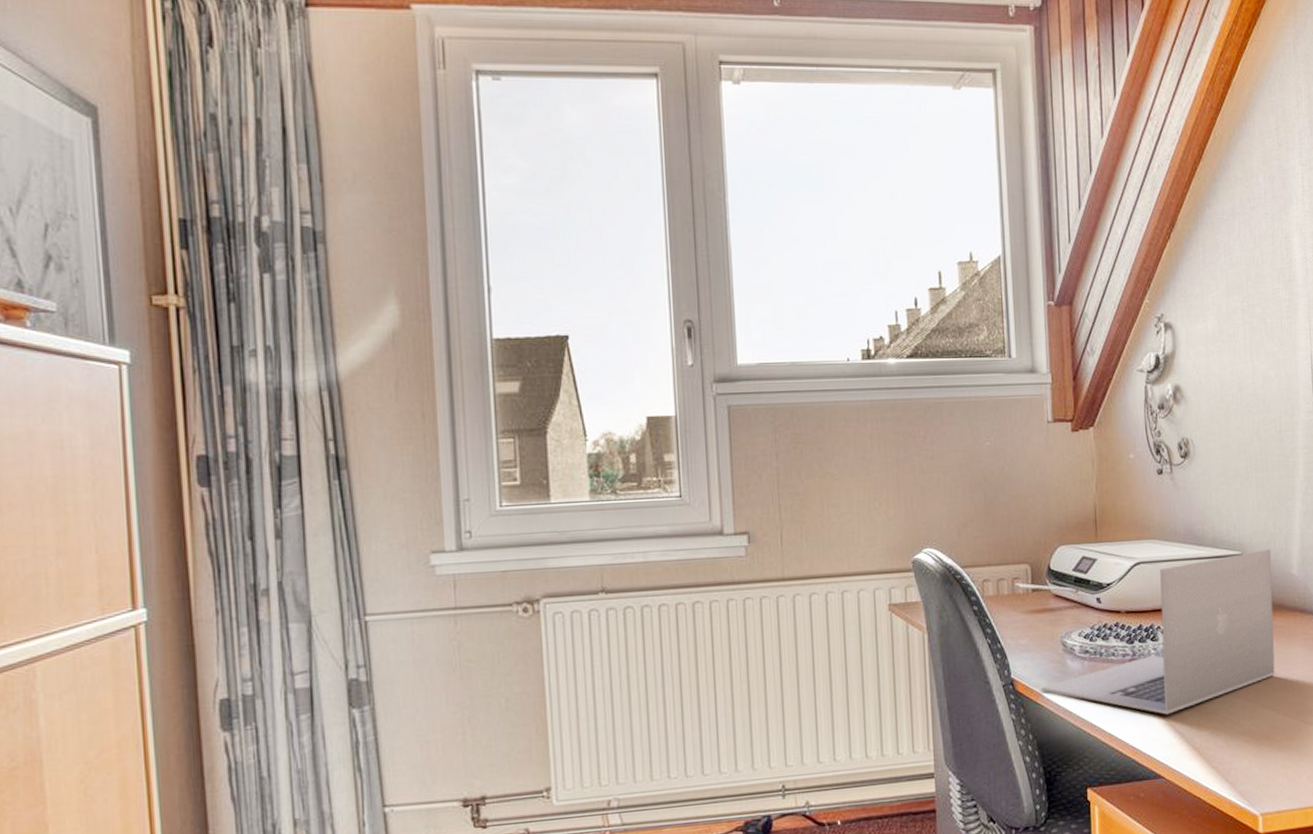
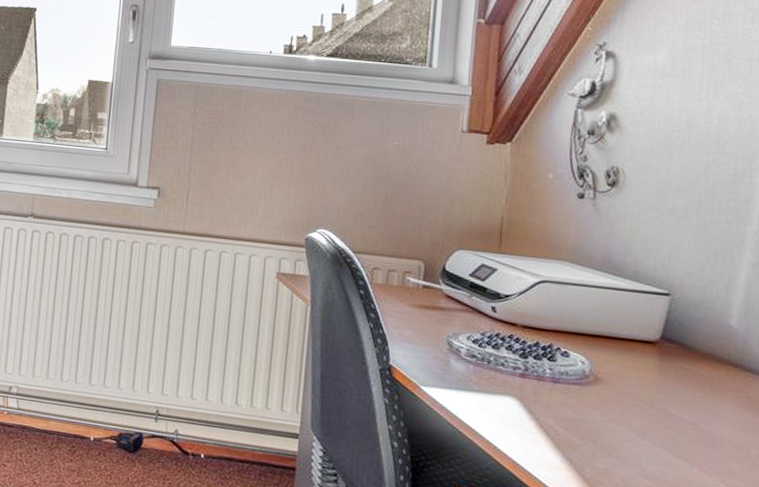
laptop: present [1041,549,1275,715] -> none [419,291,706,438]

